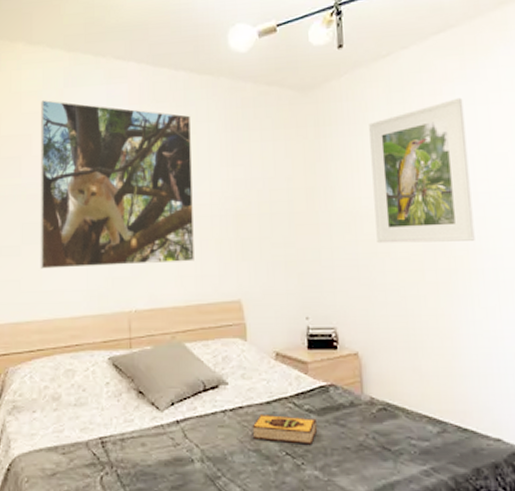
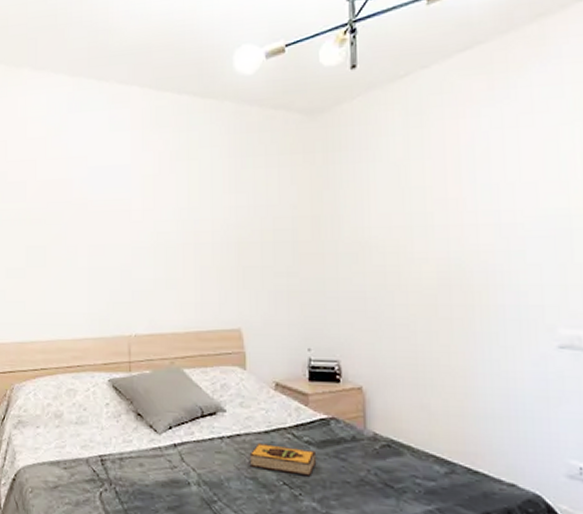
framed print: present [40,100,194,269] -> none [44,125,194,291]
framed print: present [369,97,475,244] -> none [382,121,496,276]

